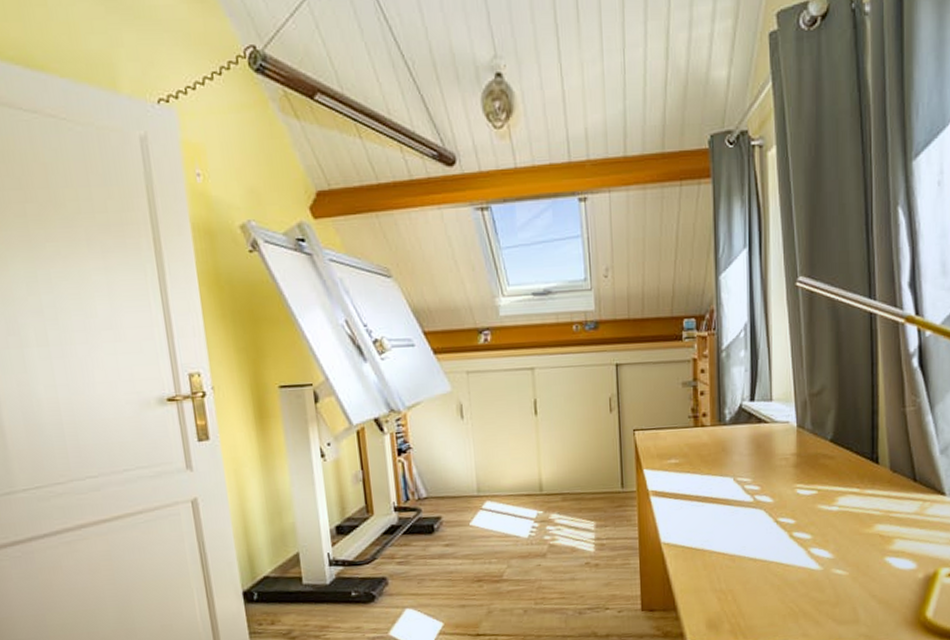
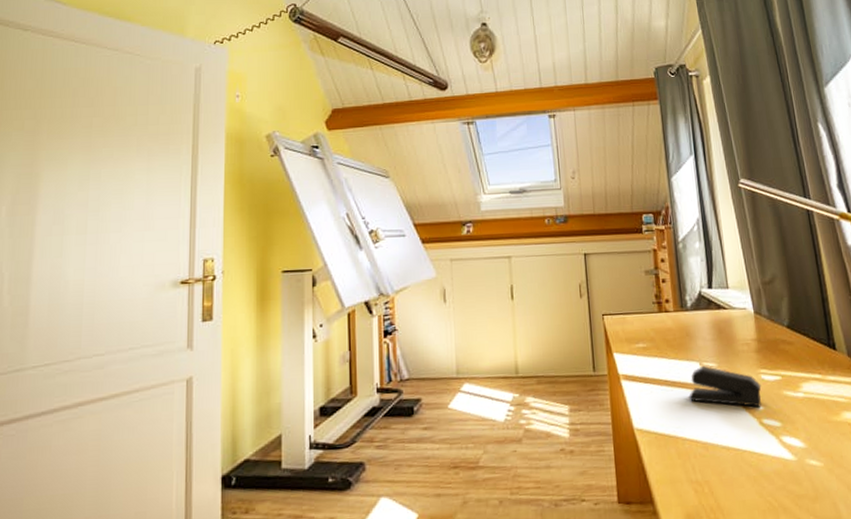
stapler: none [719,481,796,521] -> present [689,366,762,407]

